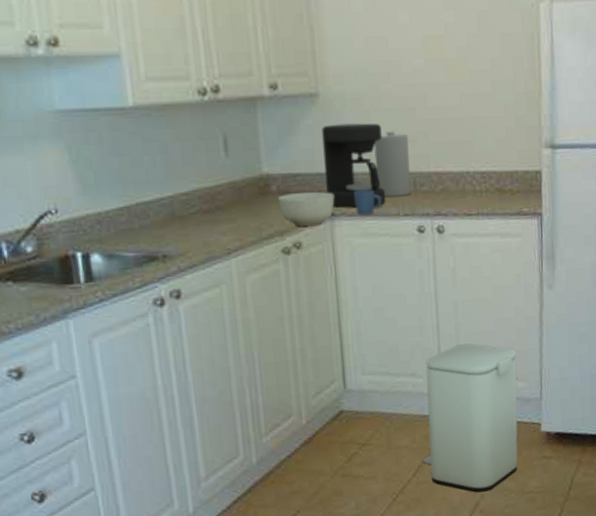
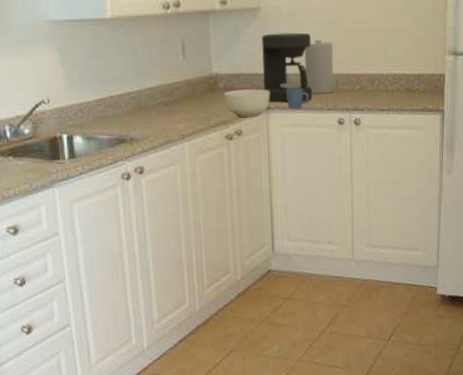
pedal bin: present [421,343,518,493] -> none [335,218,418,343]

